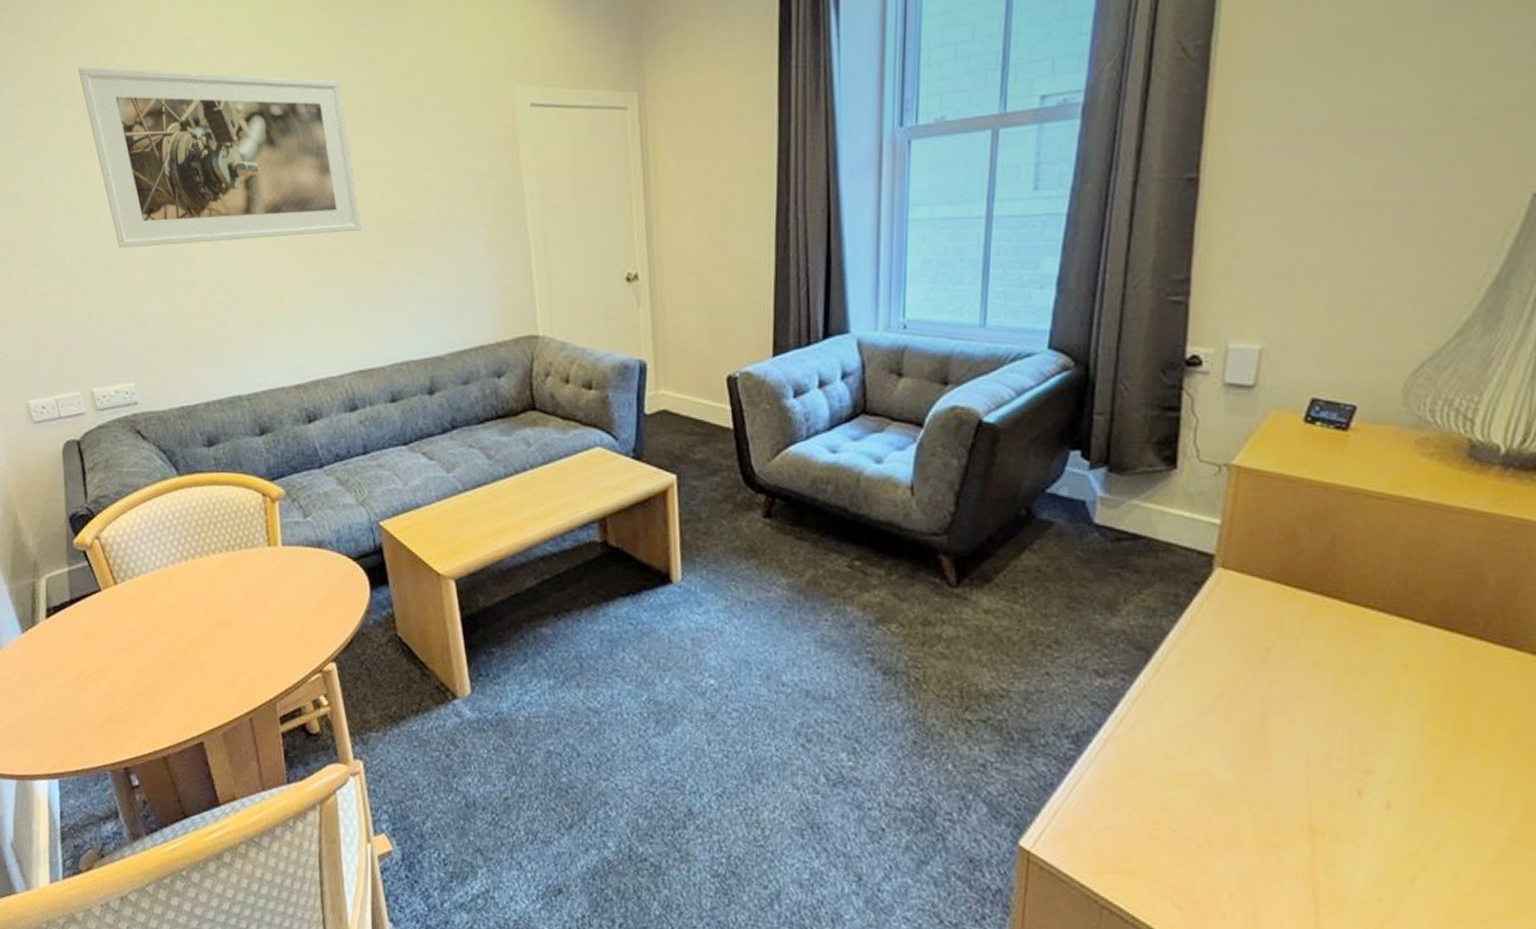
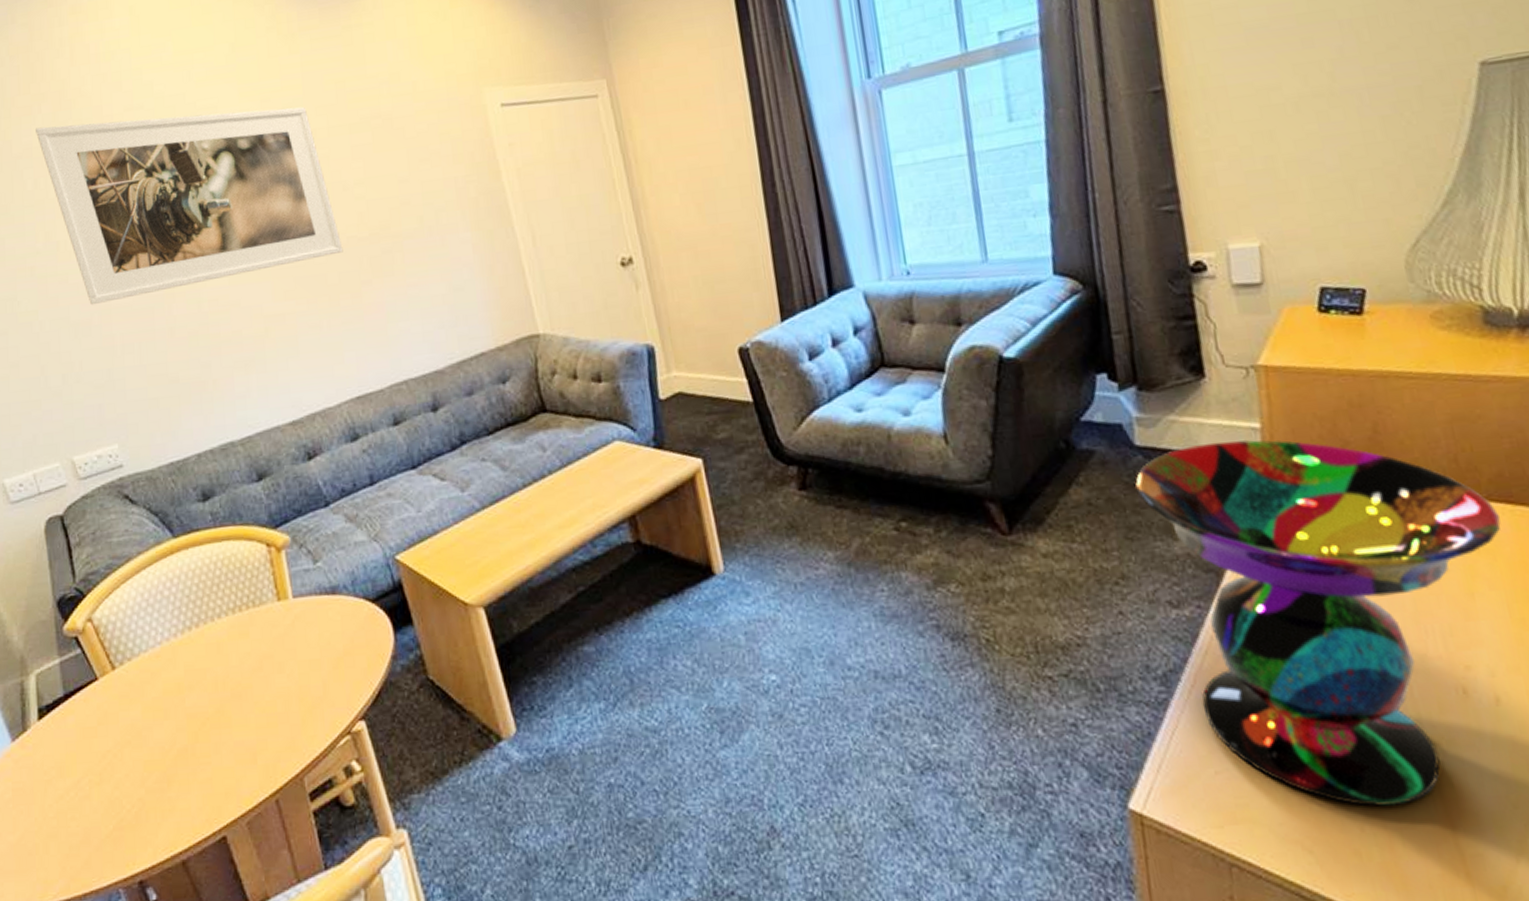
decorative bowl: none [1086,531,1434,882] -> present [1135,440,1501,807]

